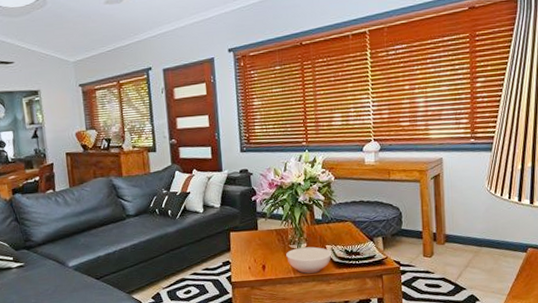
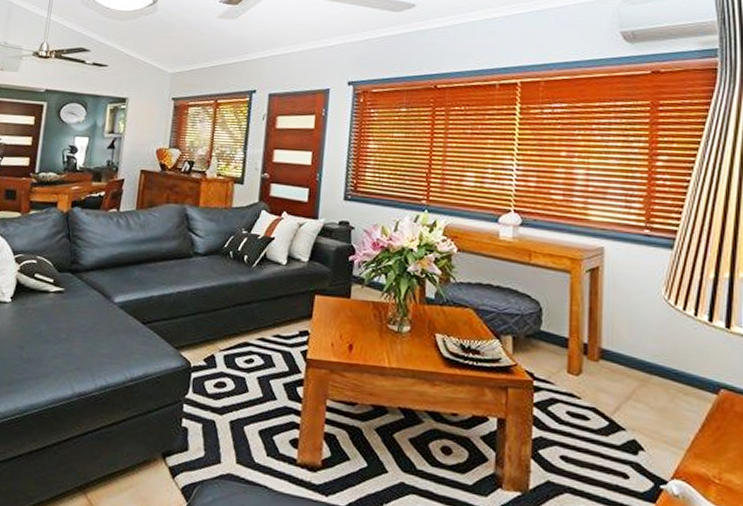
bowl: present [286,246,332,274] -> none [382,330,443,367]

